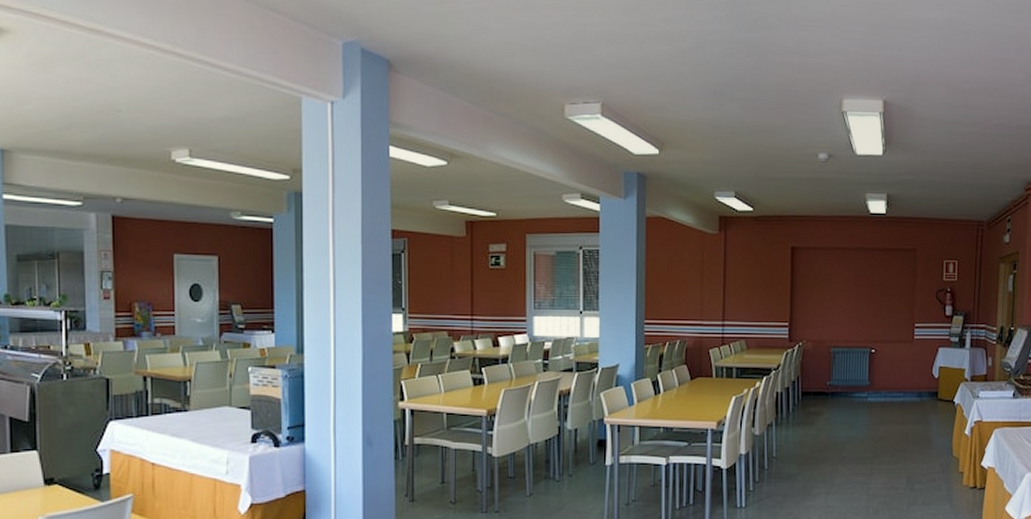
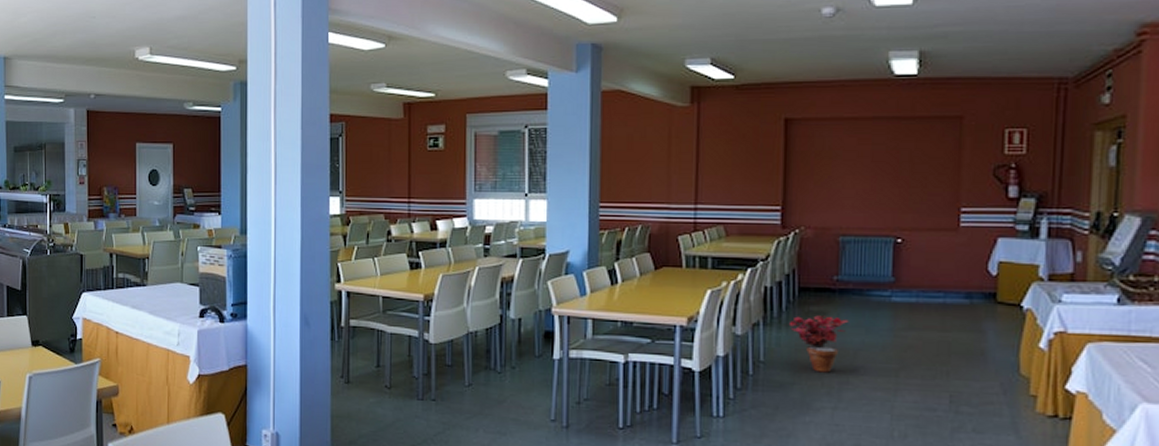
potted plant: none [794,415,838,464] -> present [788,315,849,373]

